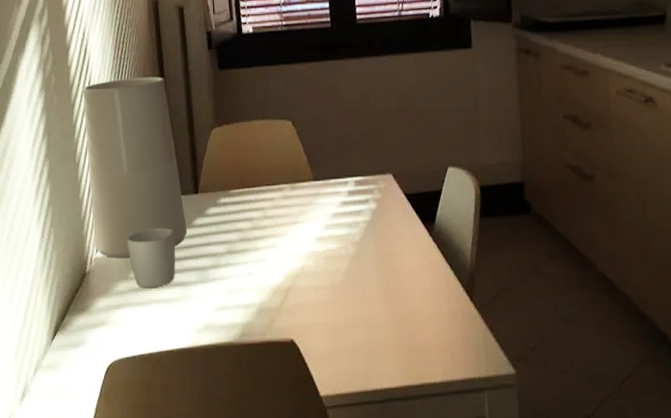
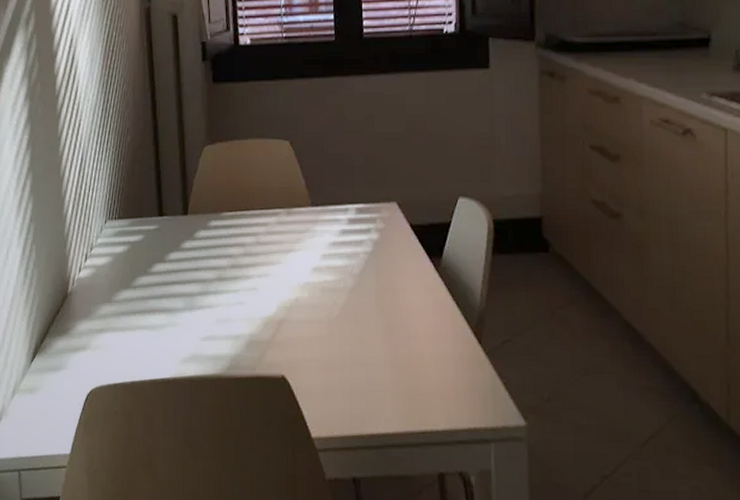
vase: present [83,77,188,258] -> none [69,89,175,280]
mug: present [127,227,176,289] -> none [111,249,162,314]

